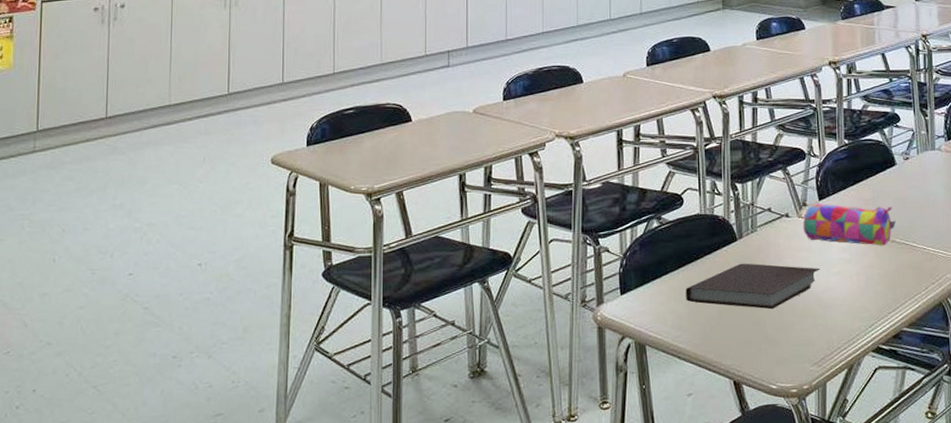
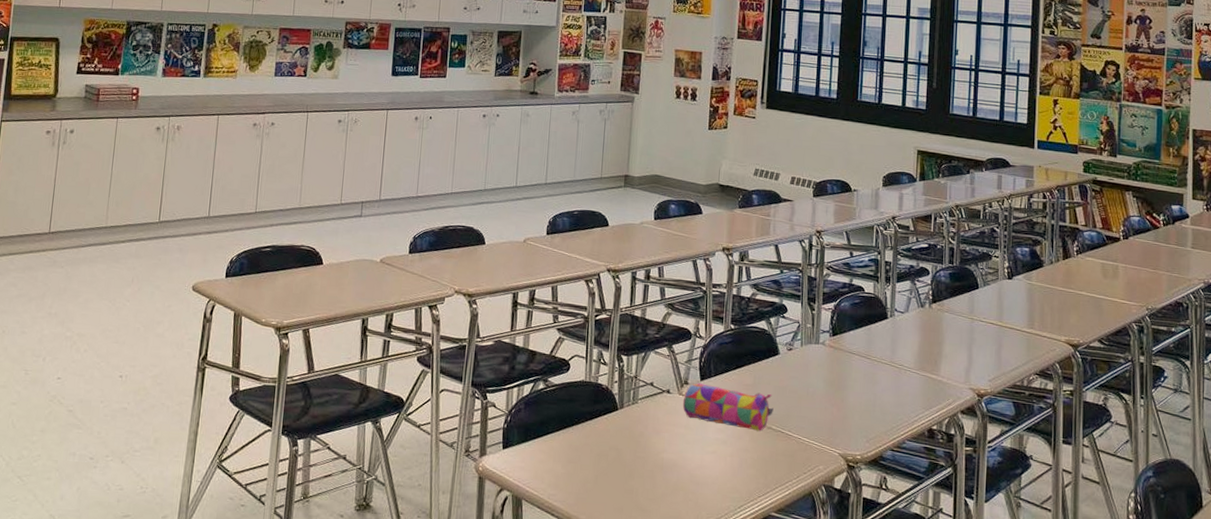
notebook: present [686,263,820,310] -> none [564,432,696,480]

